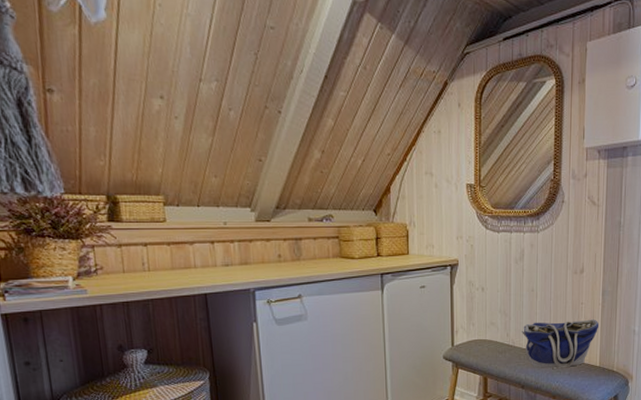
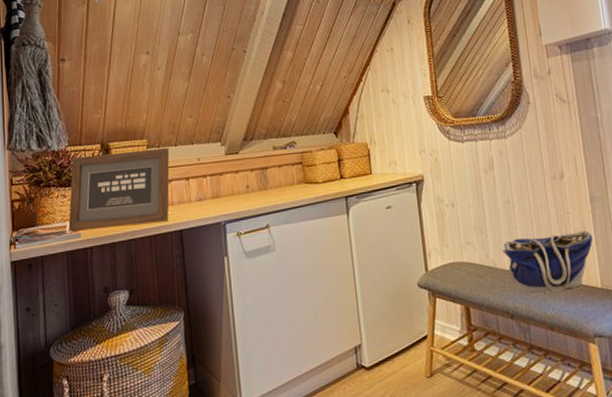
picture frame: none [70,207,192,287] -> present [68,147,170,232]

